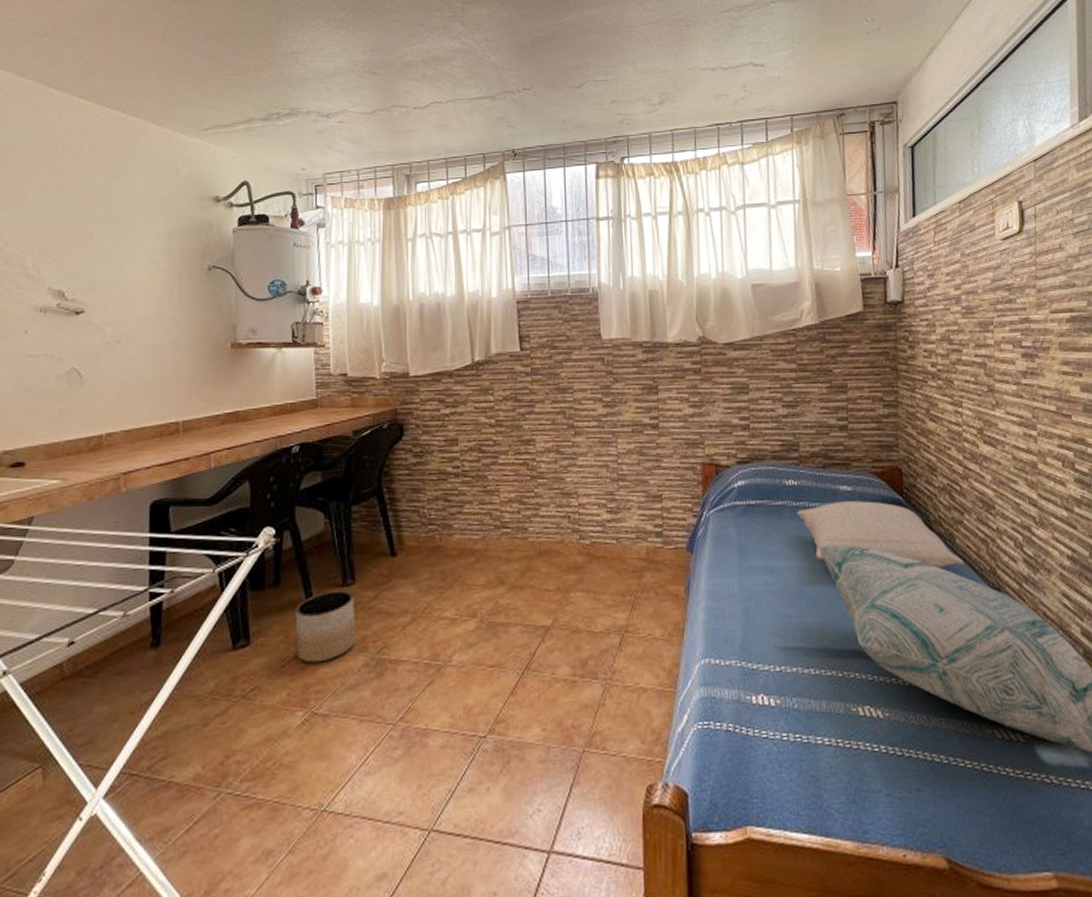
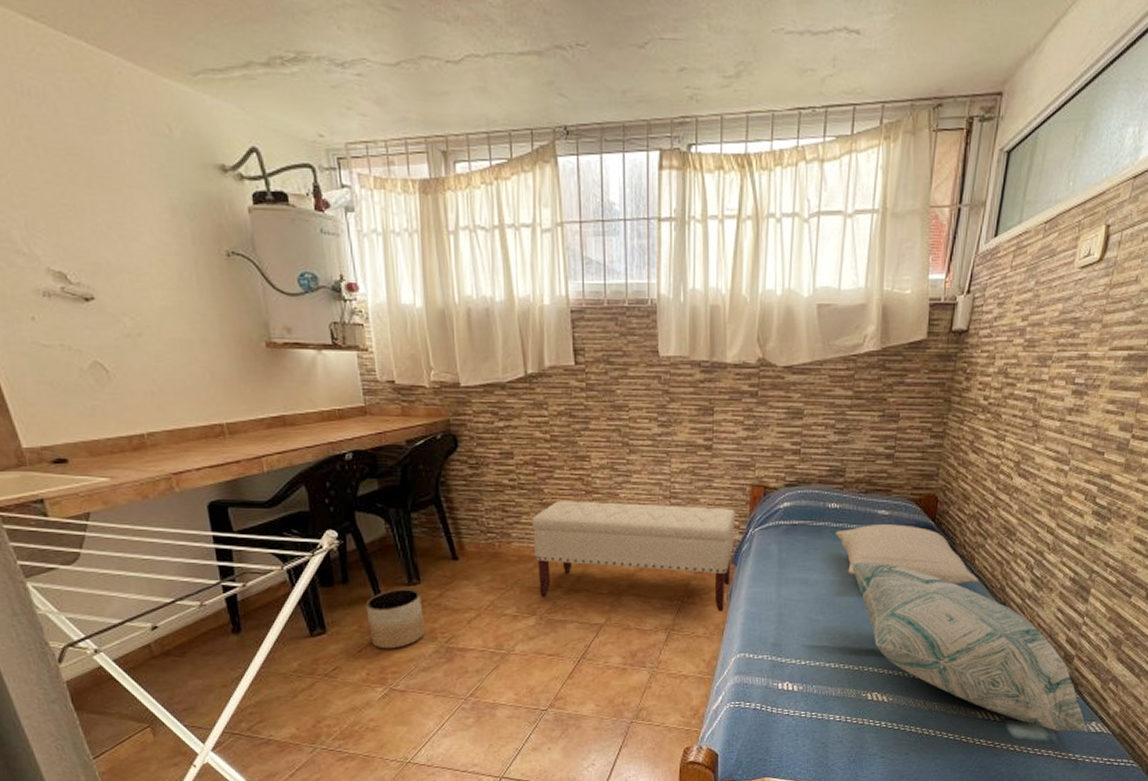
bench: none [474,487,689,609] -> present [531,501,736,612]

